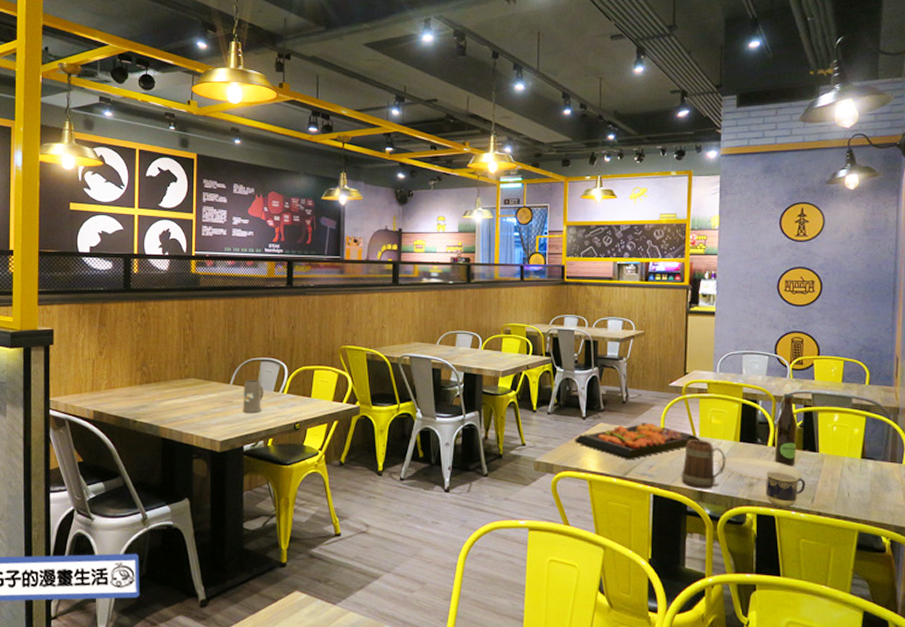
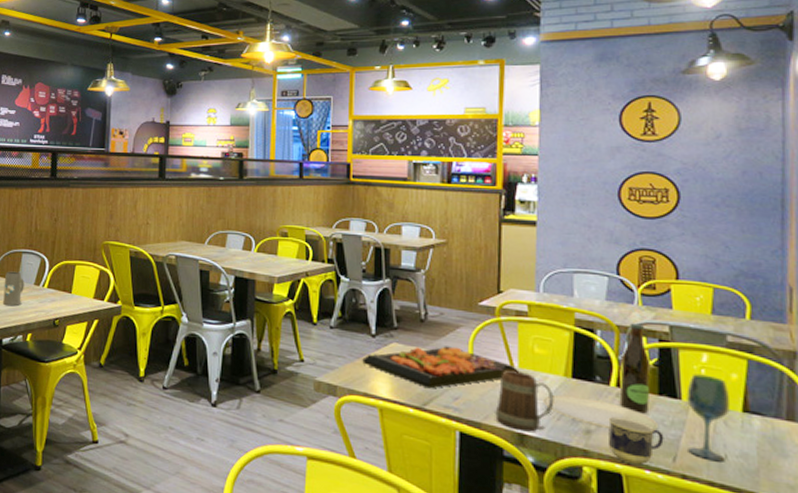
wineglass: none [822,431,853,499] -> present [686,374,731,462]

